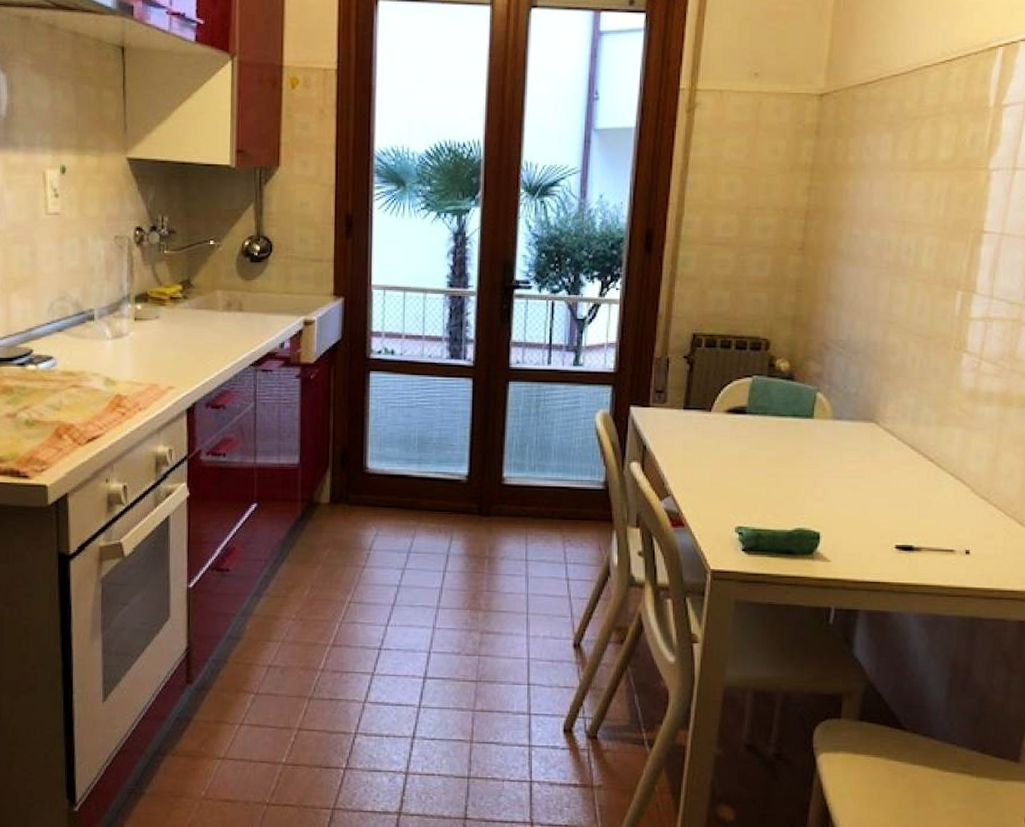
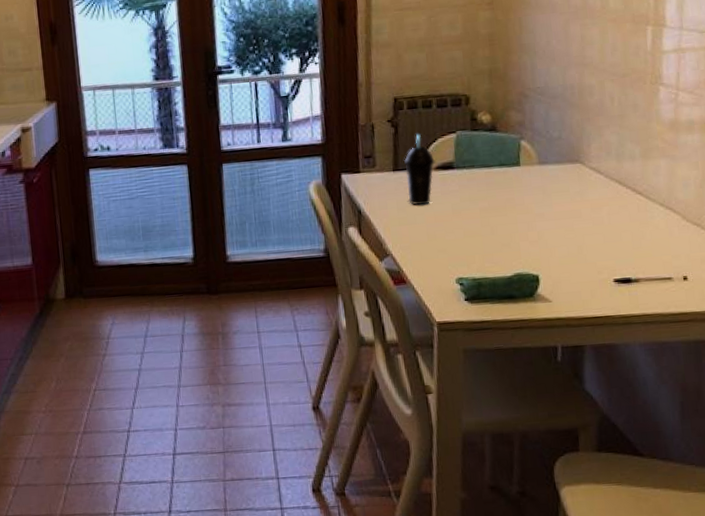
cup: none [695,374,728,448] -> present [403,134,435,205]

